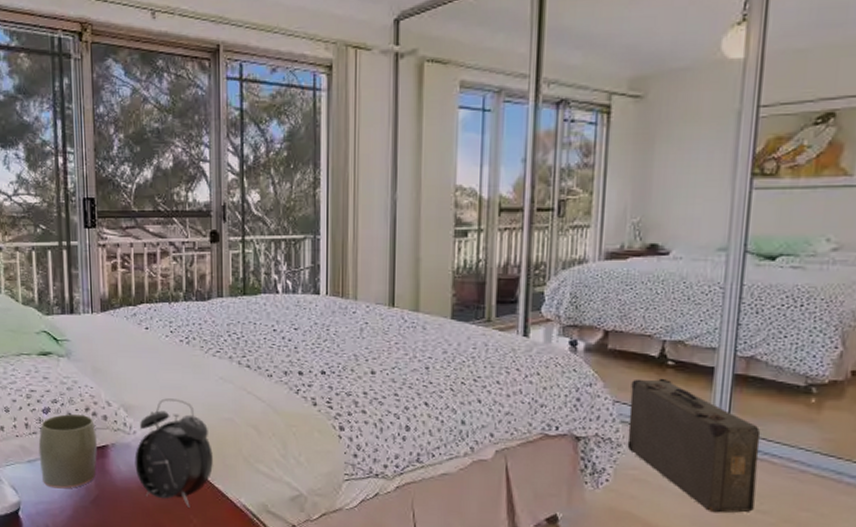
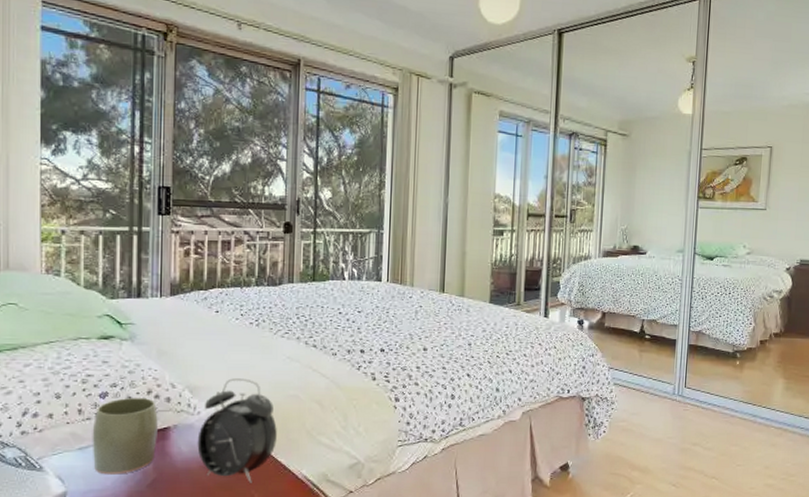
suitcase: present [627,378,761,514] -> none [618,349,706,452]

